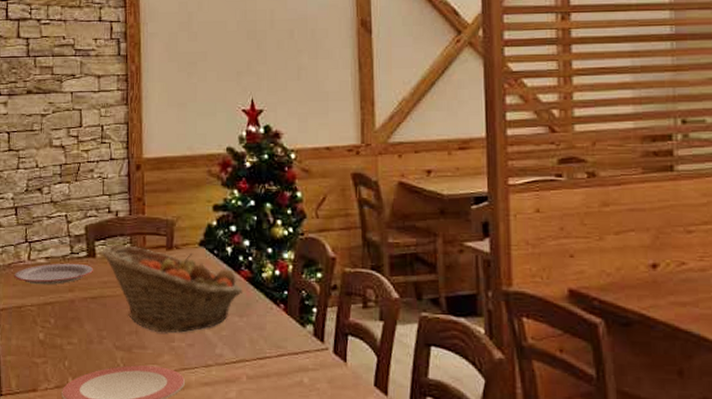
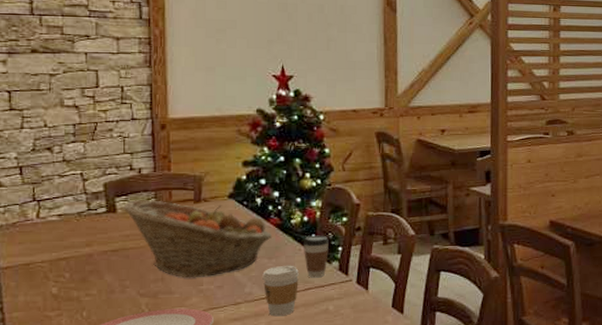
plate: present [13,263,94,285] -> none [19,219,115,242]
coffee cup: none [233,325,271,385] -> present [262,265,299,317]
coffee cup: none [275,292,302,343] -> present [303,235,329,278]

